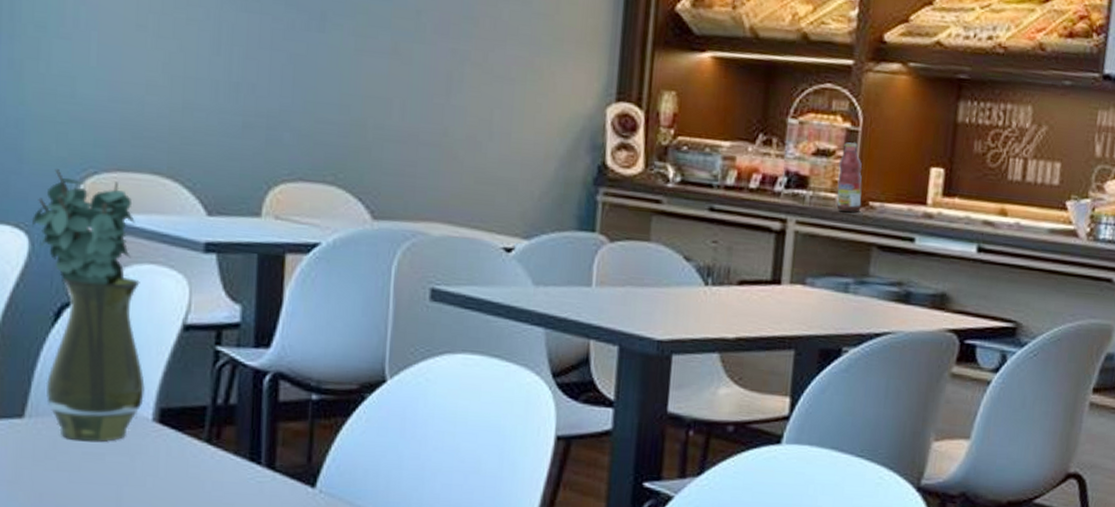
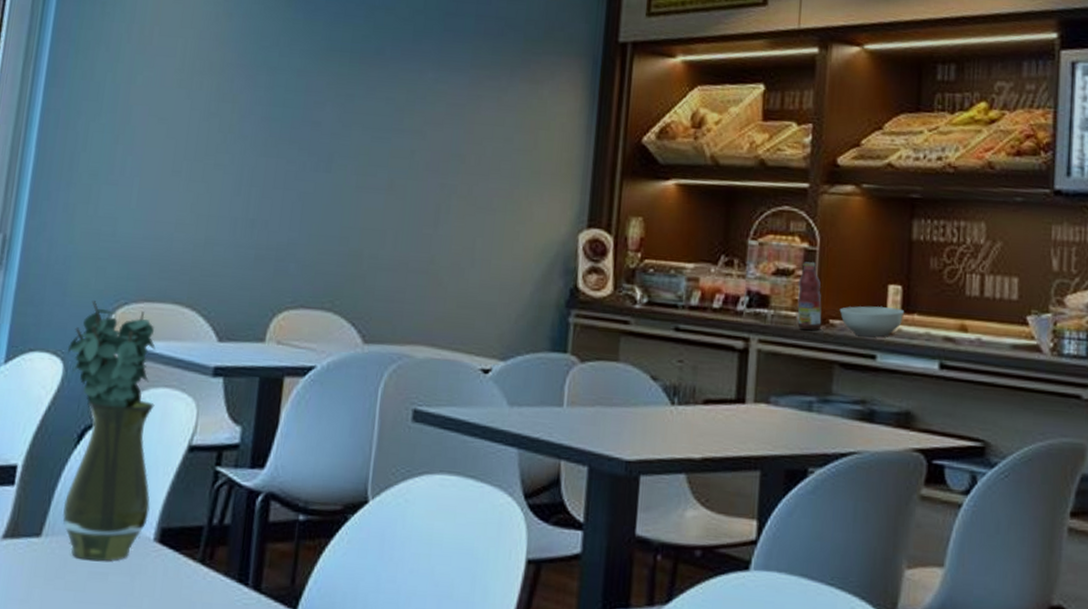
bowl: none [880,188,945,220] -> present [839,306,904,337]

